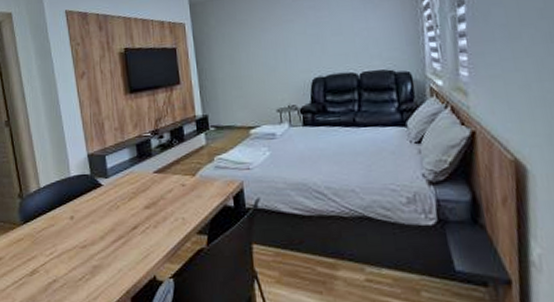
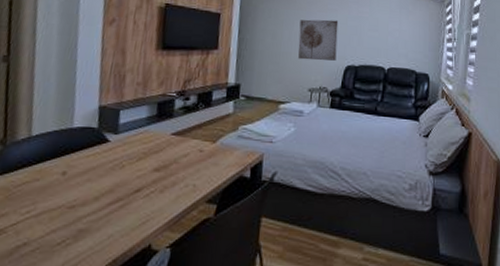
wall art: none [255,31,301,80] -> present [298,19,339,61]

